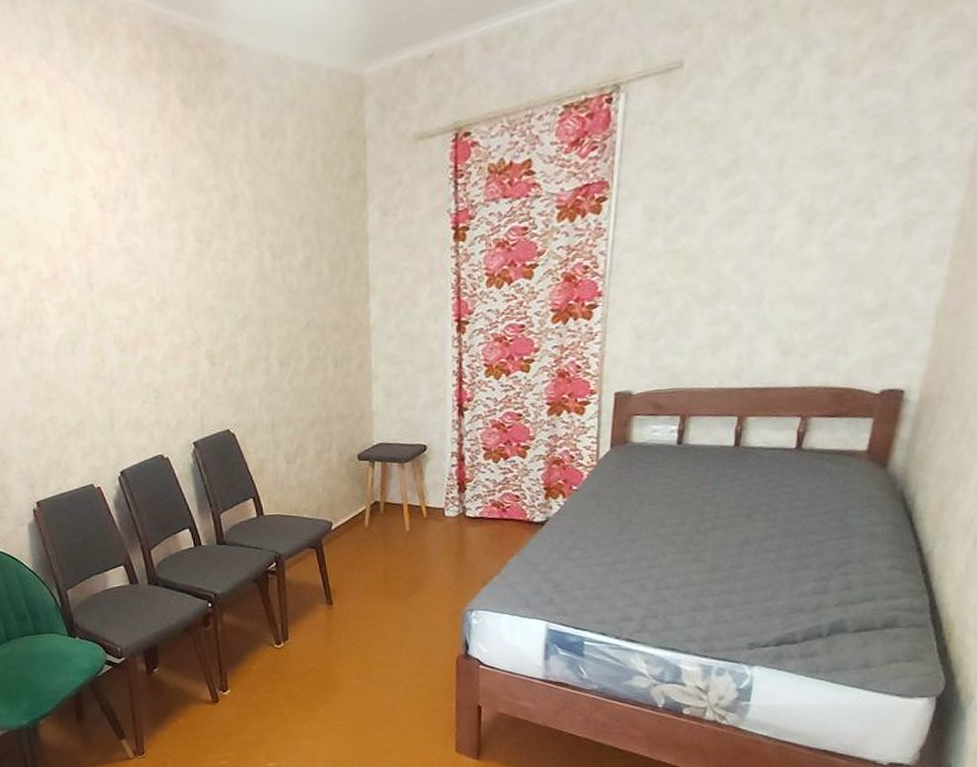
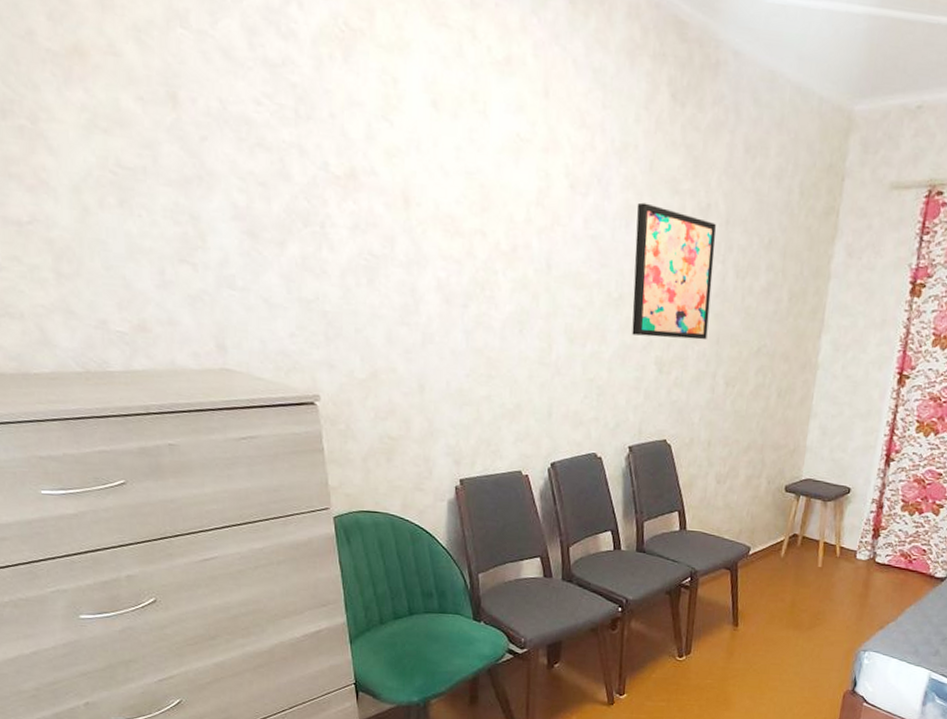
wall art: none [165,206,254,334] -> present [632,202,716,340]

